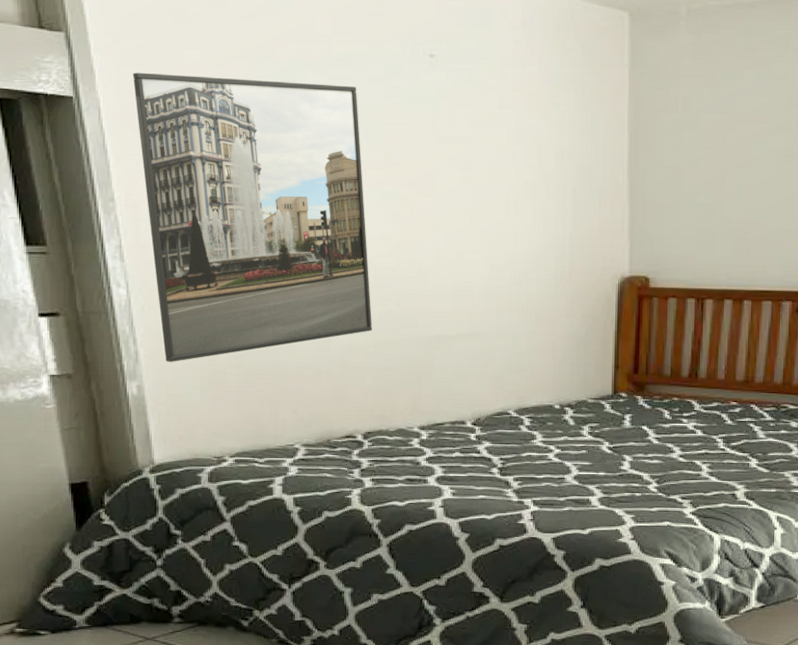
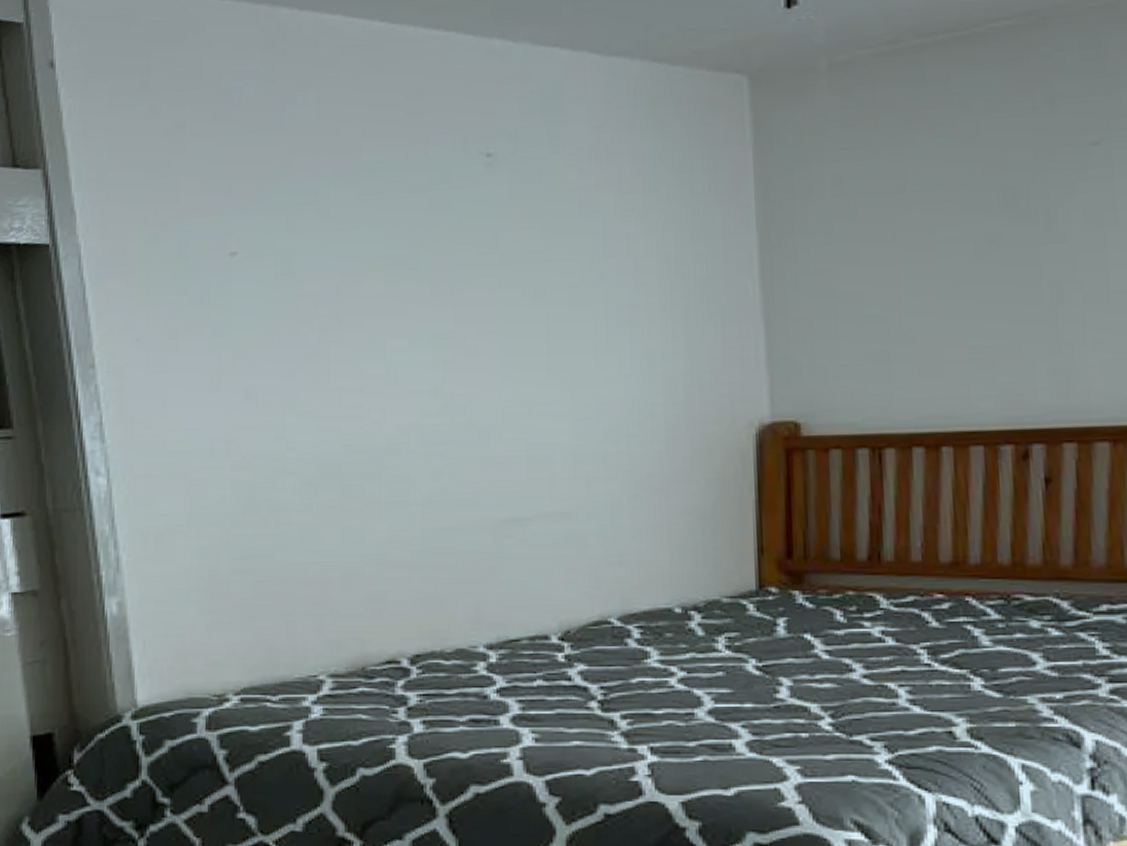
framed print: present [132,72,372,363] -> none [119,201,419,571]

